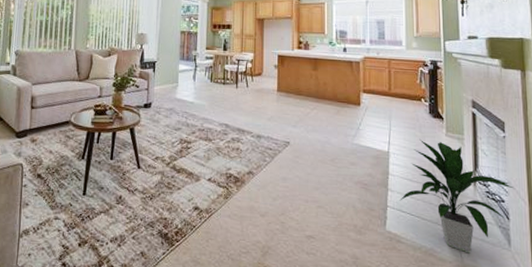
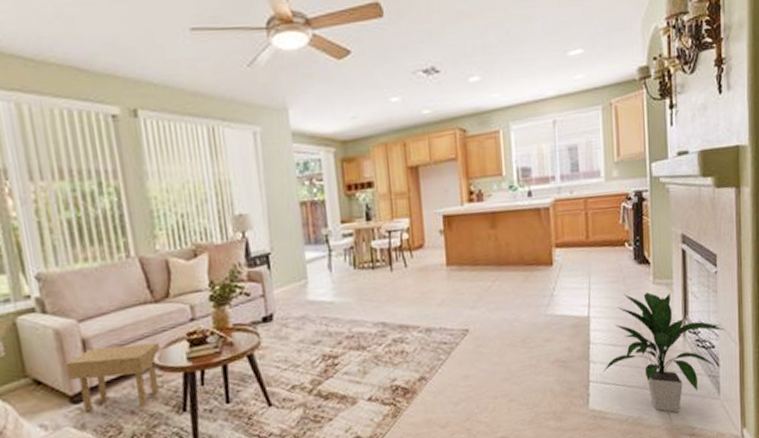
side table: none [18,103,76,149] -> present [65,343,160,412]

